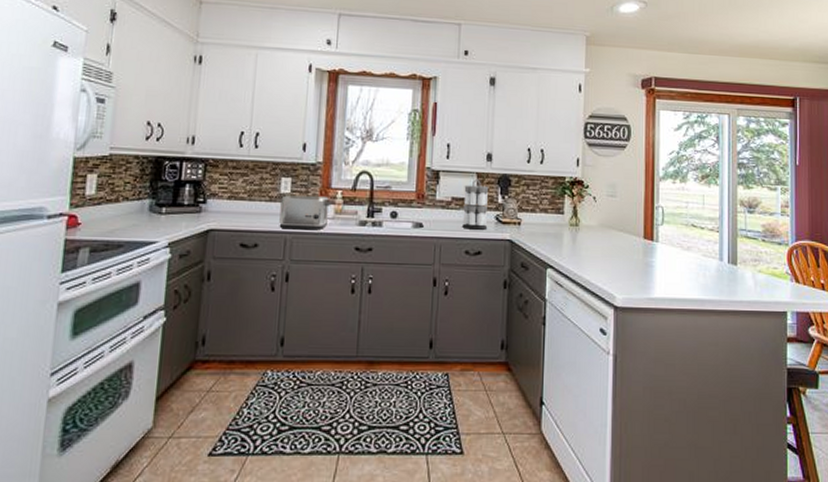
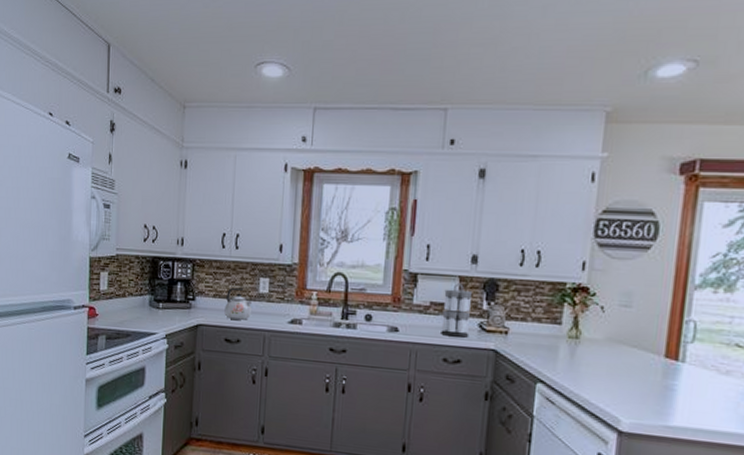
kettle: none [240,188,272,223] -> present [224,287,252,320]
toaster: present [279,195,331,231] -> none [258,295,307,330]

